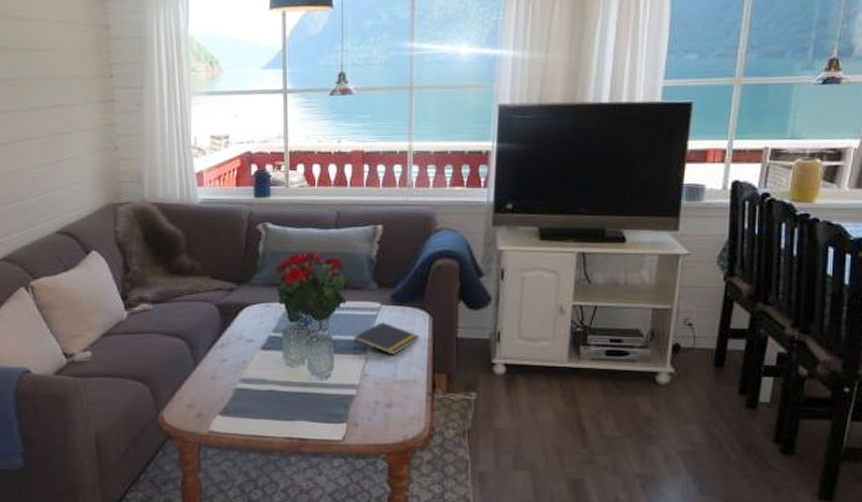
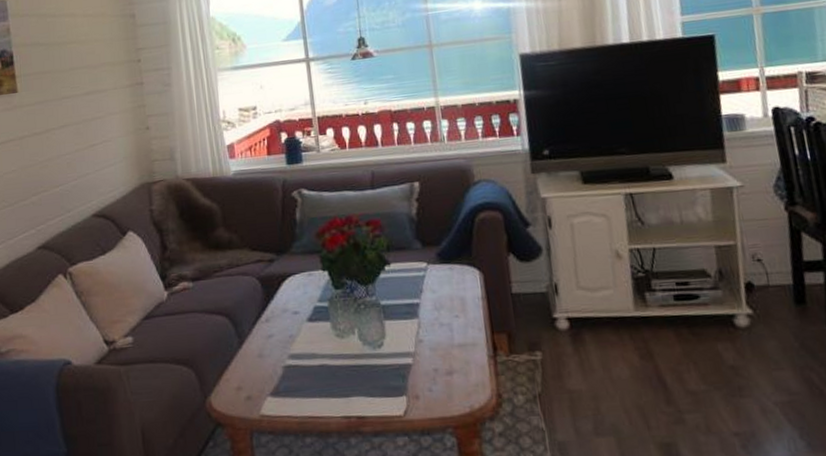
notepad: present [353,322,420,355] -> none [403,282,473,317]

